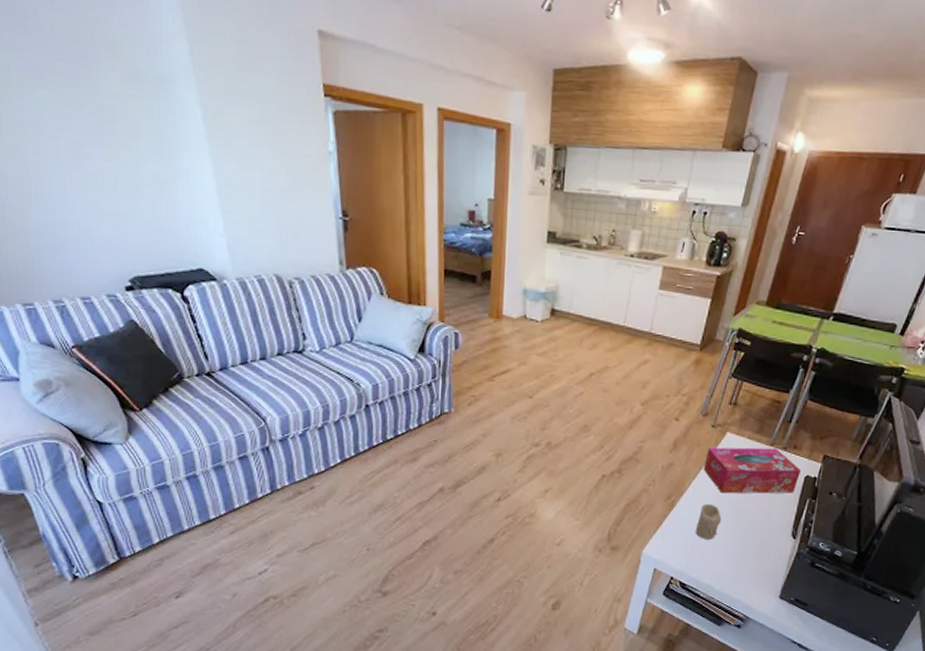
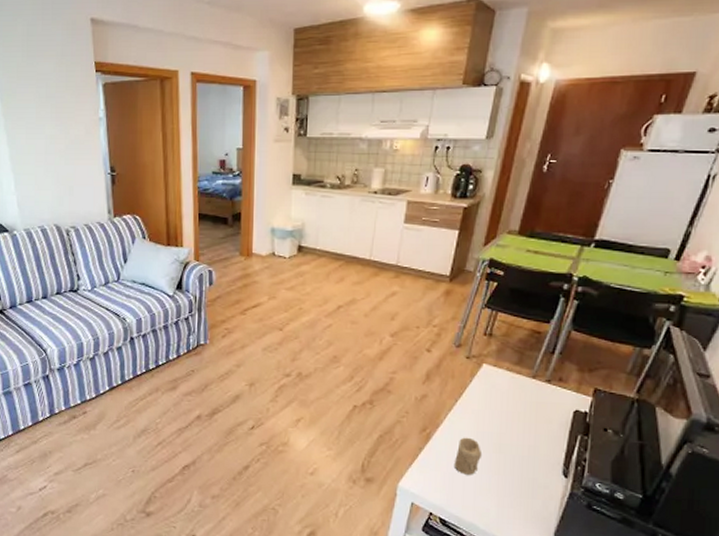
tissue box: present [703,447,801,494] -> none [459,379,568,429]

